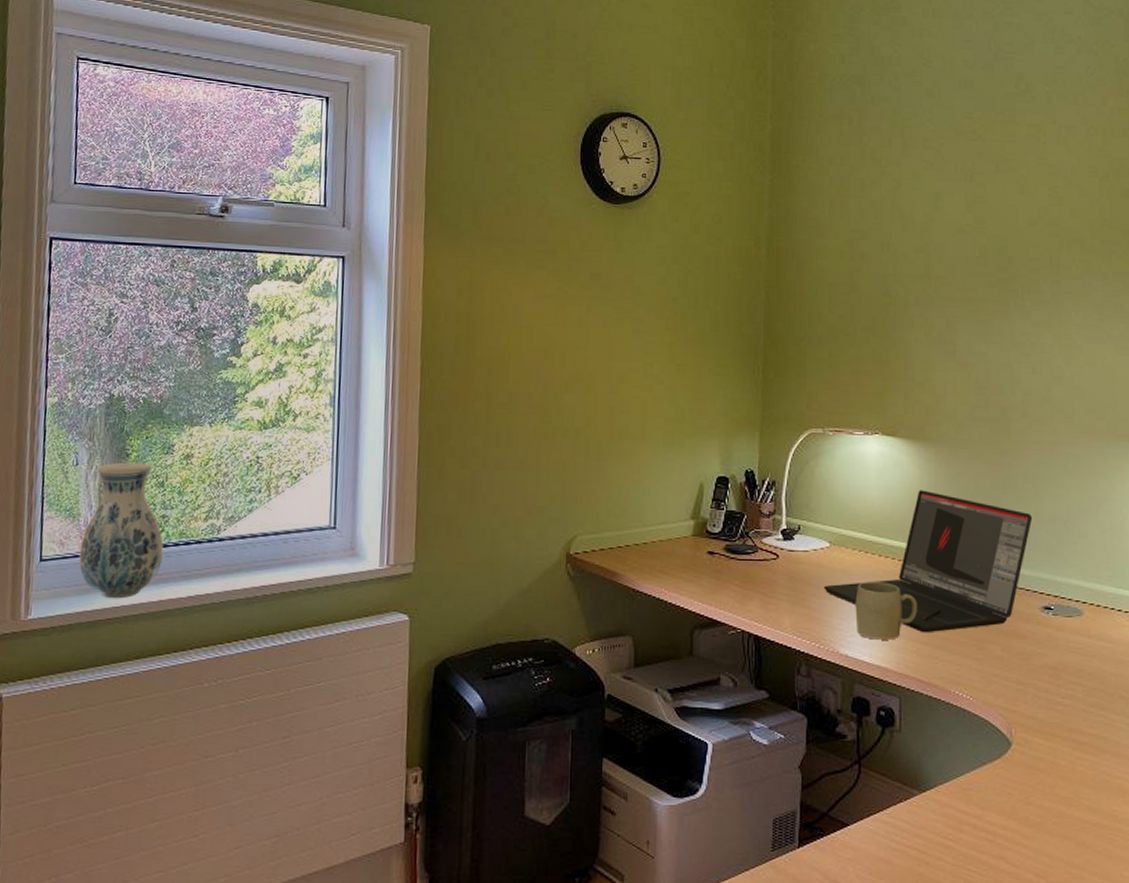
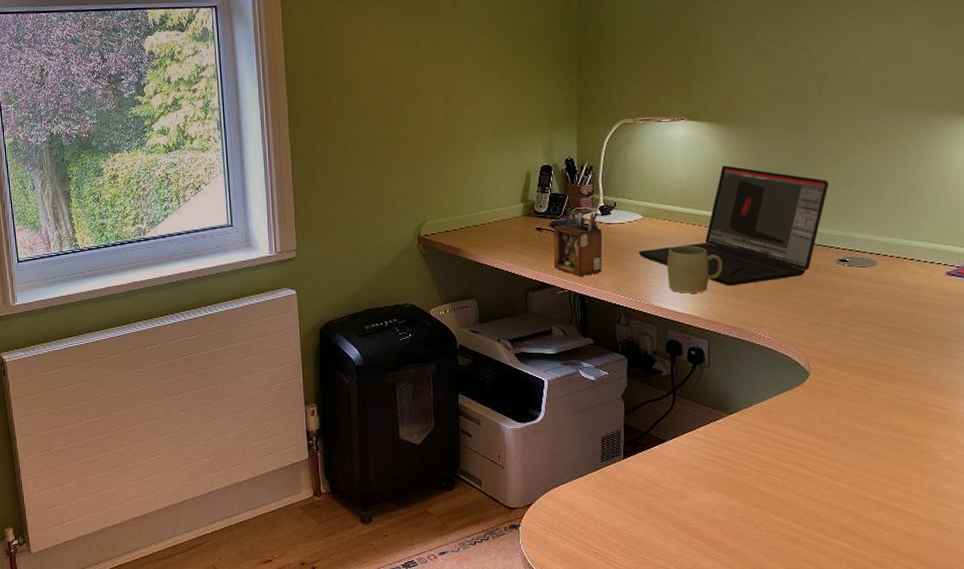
vase: present [78,462,164,599] -> none [44,184,105,288]
desk organizer: none [726,531,783,613] -> present [553,209,603,276]

